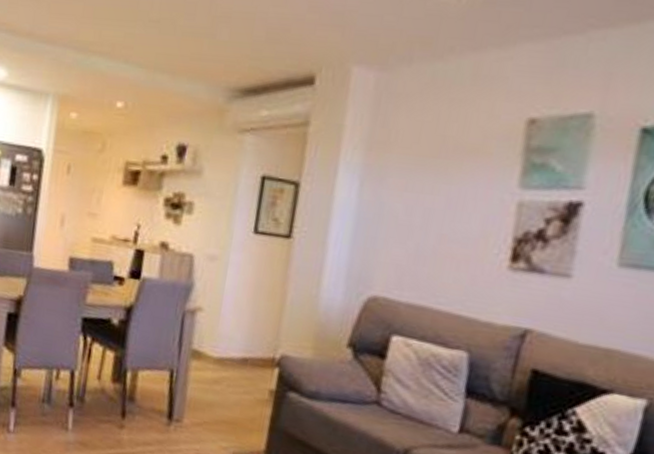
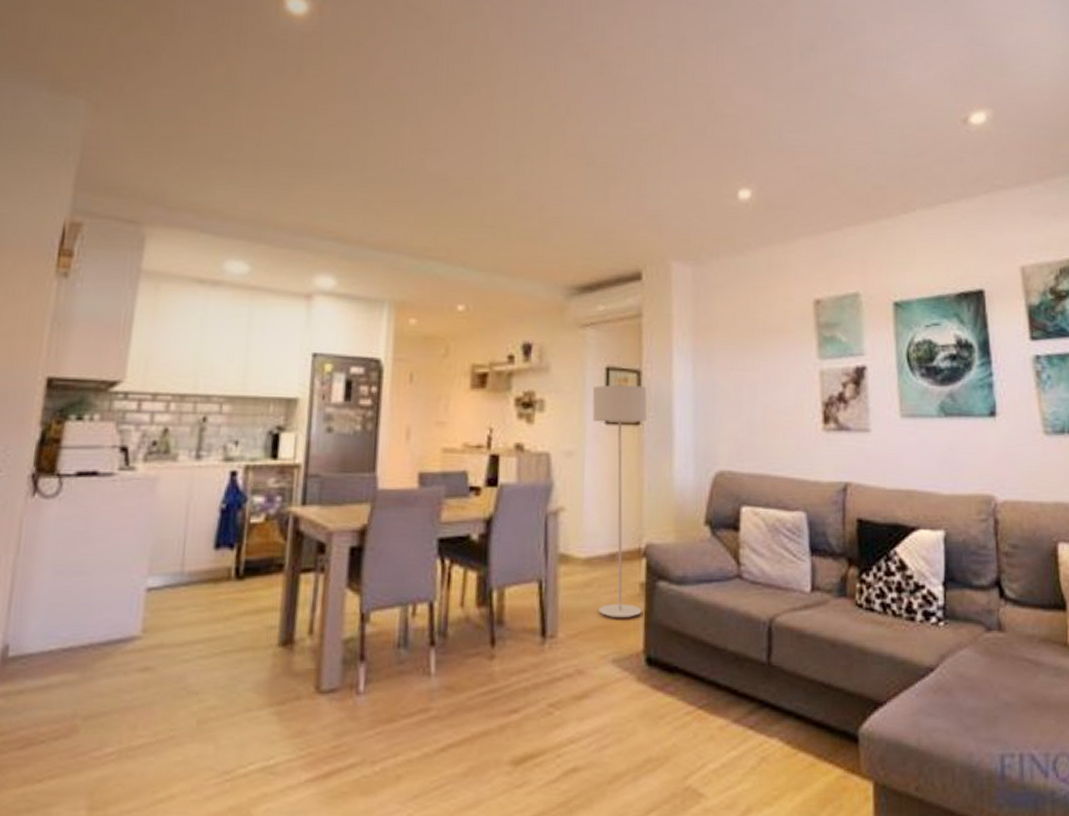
floor lamp: none [224,194,304,420] -> present [592,384,647,619]

